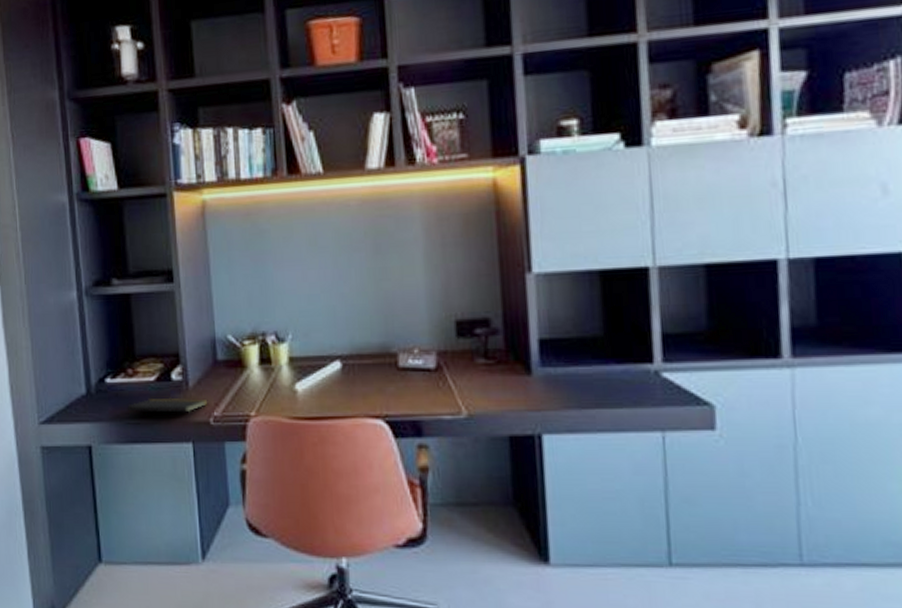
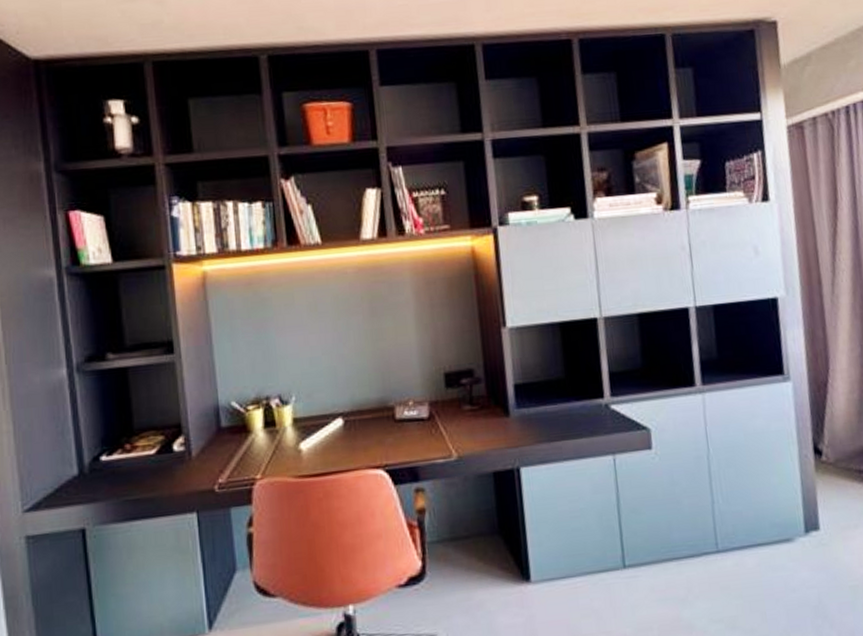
notepad: present [126,397,208,420] -> none [124,468,213,490]

